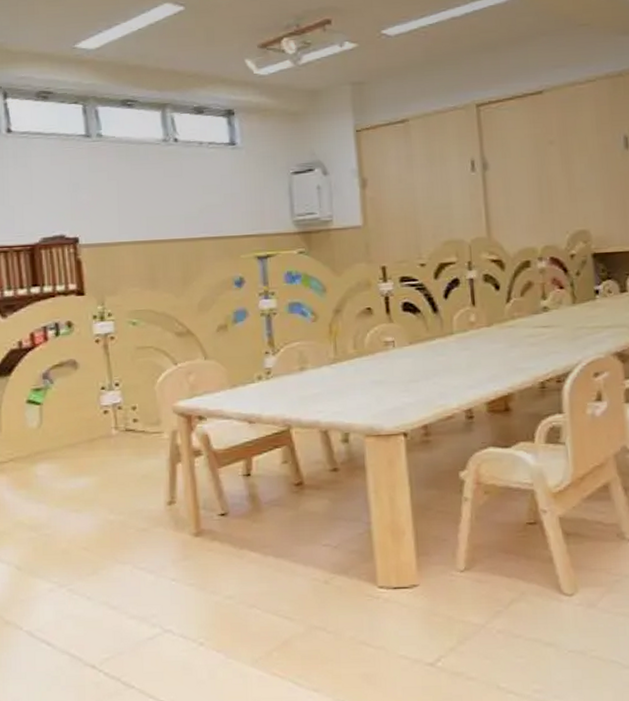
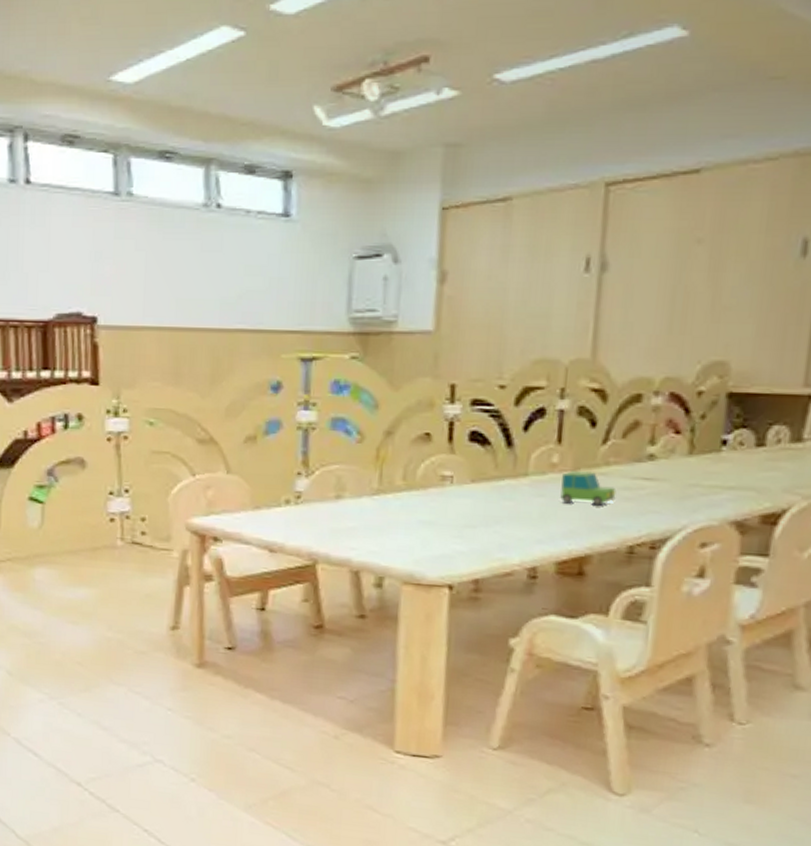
toy car: none [480,326,524,353] -> present [560,471,617,506]

